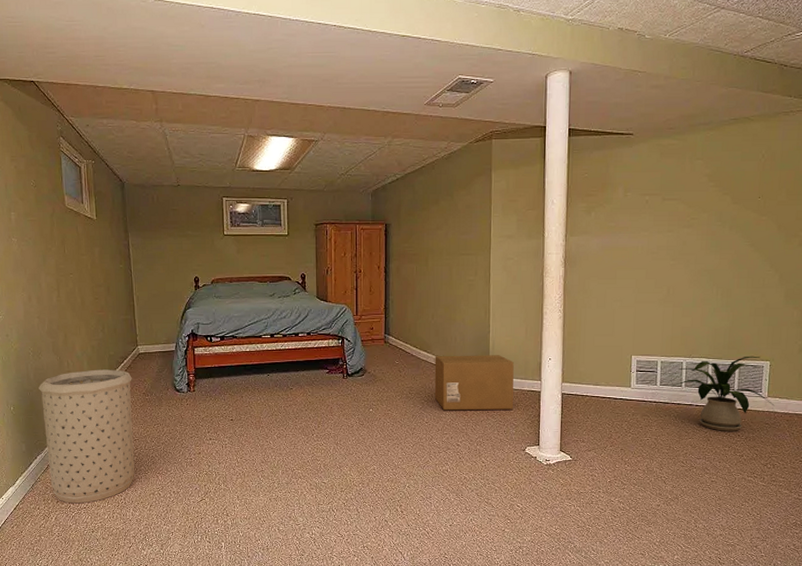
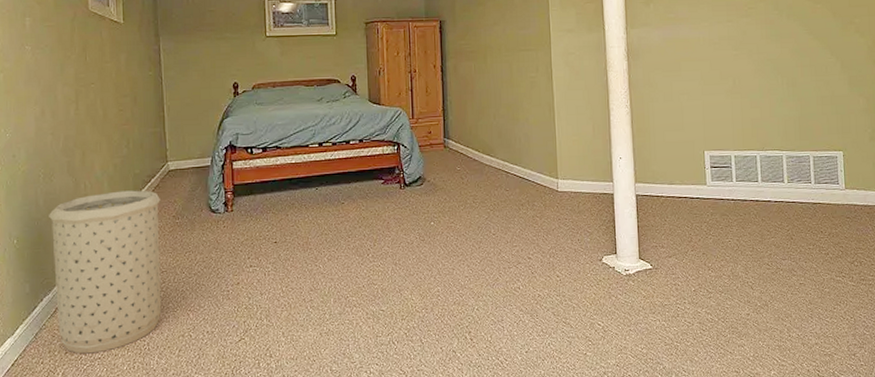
box: present [434,355,514,411] -> none [499,156,587,220]
house plant: present [672,356,775,431] -> none [748,146,853,228]

